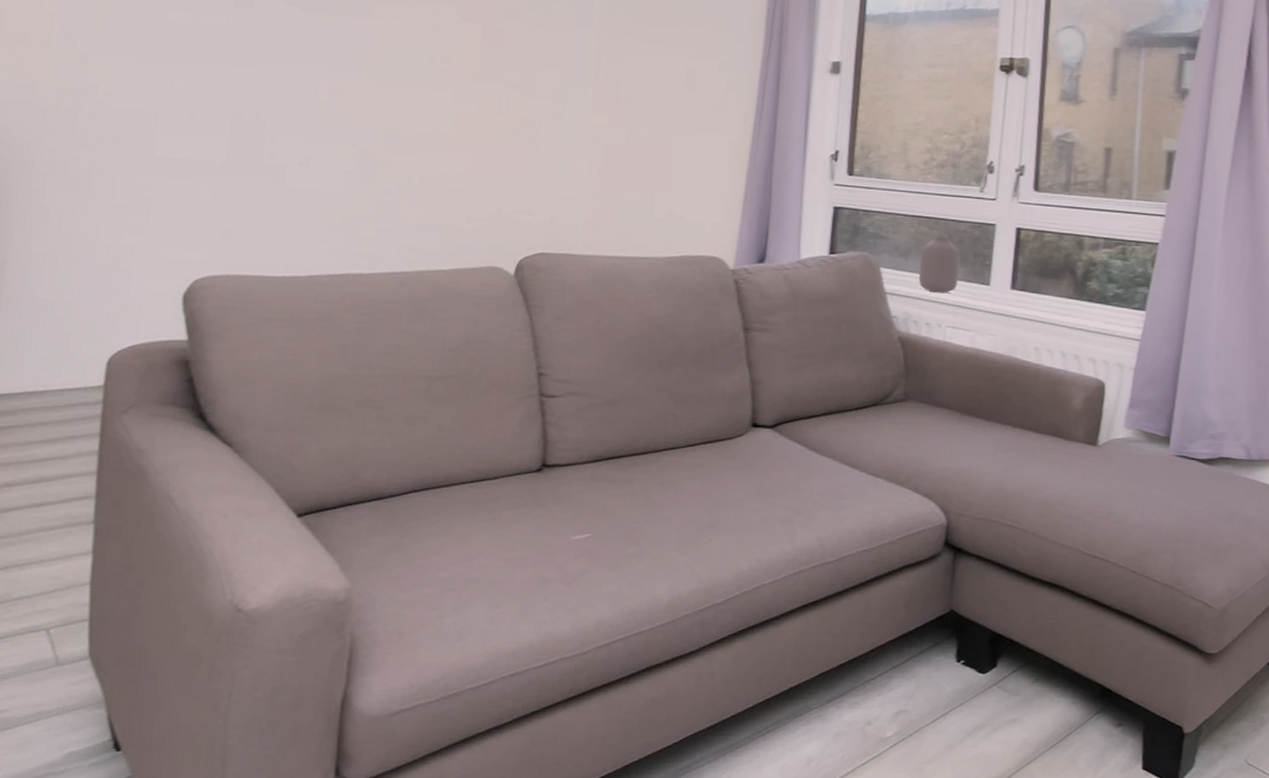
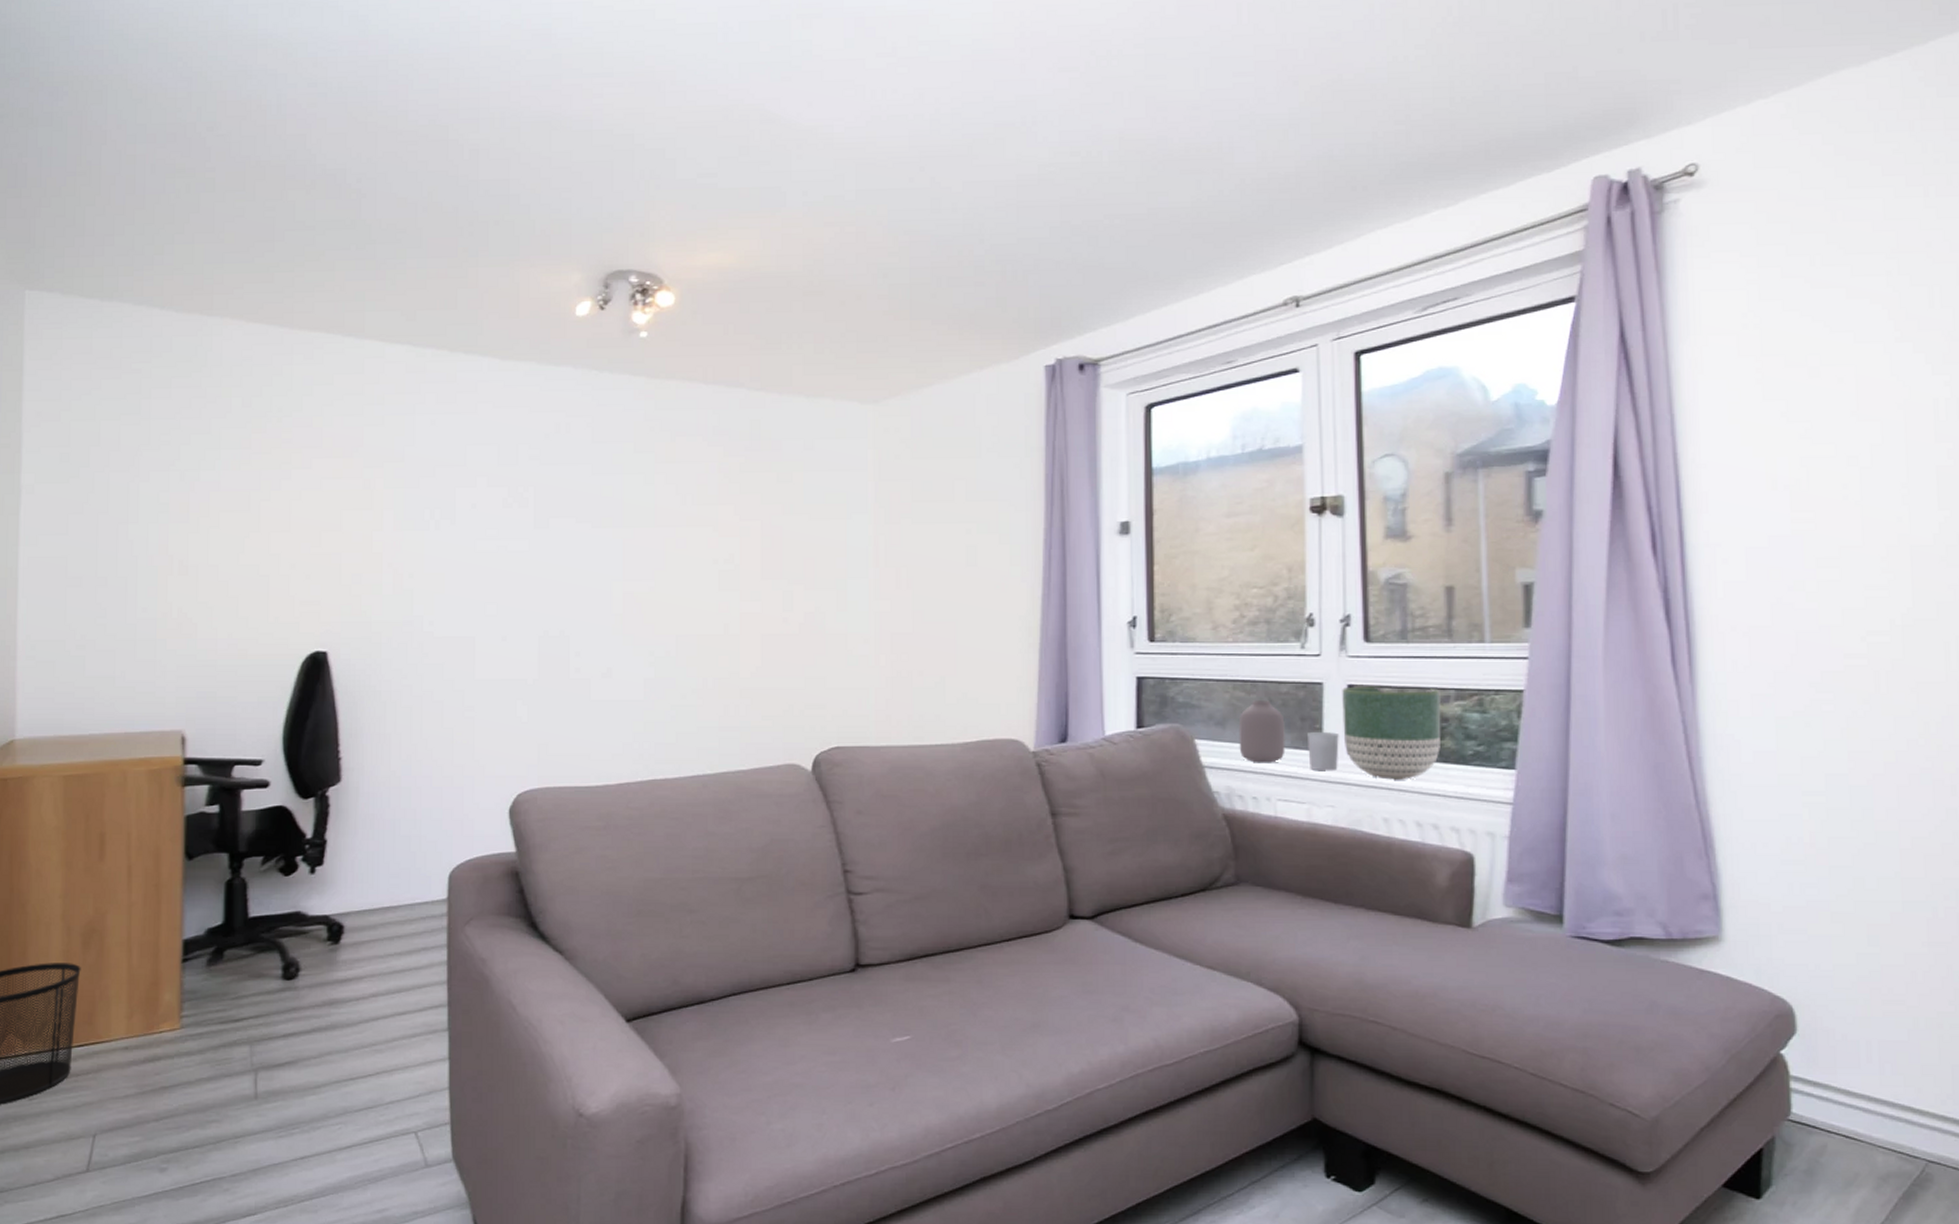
candle holder: none [977,268,1005,304] -> present [1306,732,1339,771]
planter: none [1008,229,1092,315] -> present [1342,686,1441,780]

